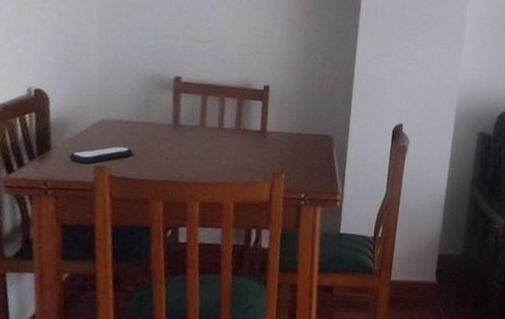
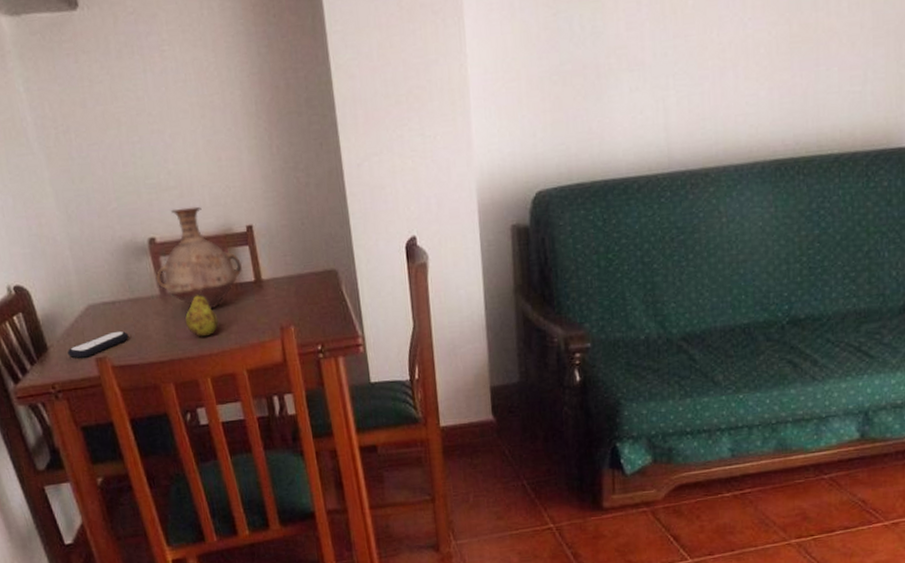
vase: none [173,58,252,146] -> present [156,206,242,310]
fruit: none [188,128,220,168] -> present [185,290,219,337]

